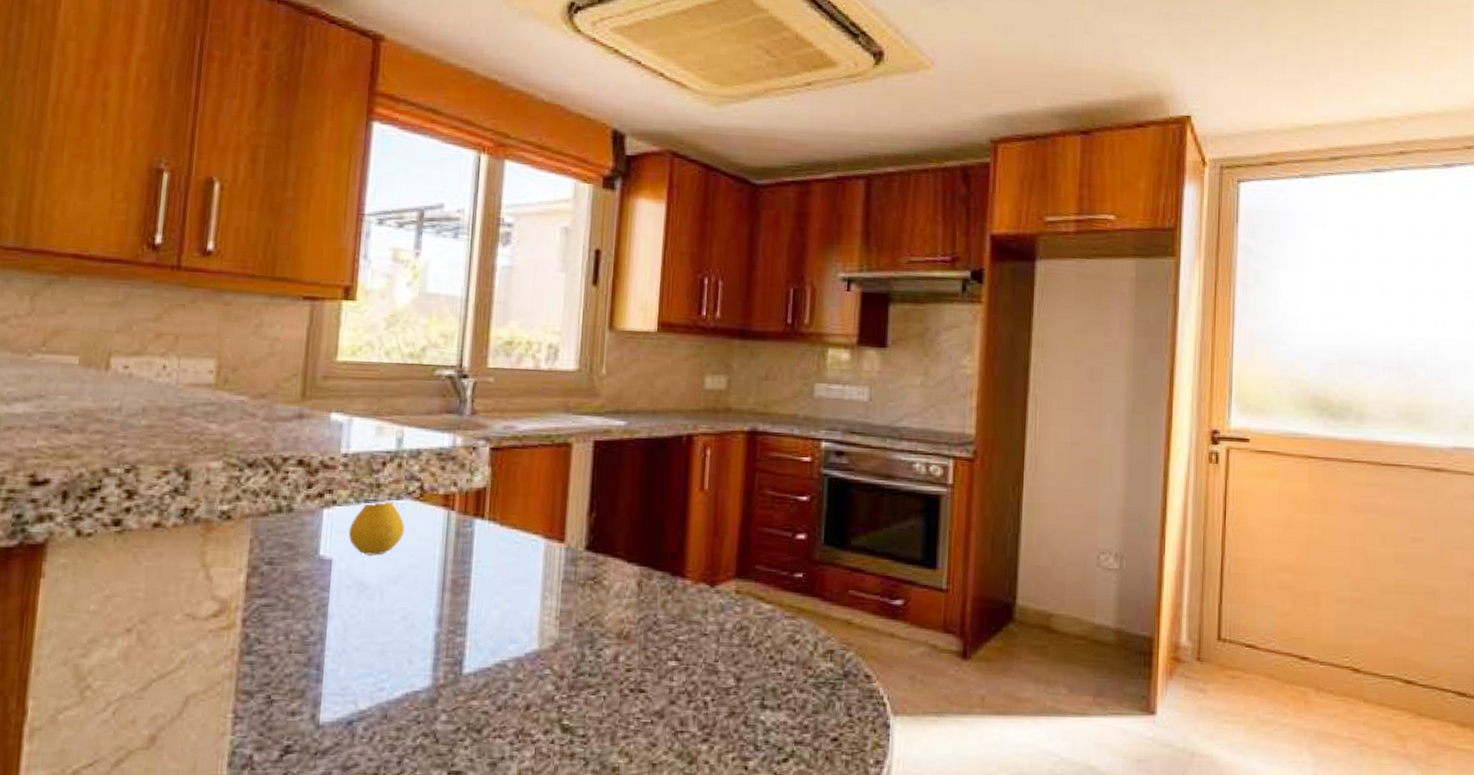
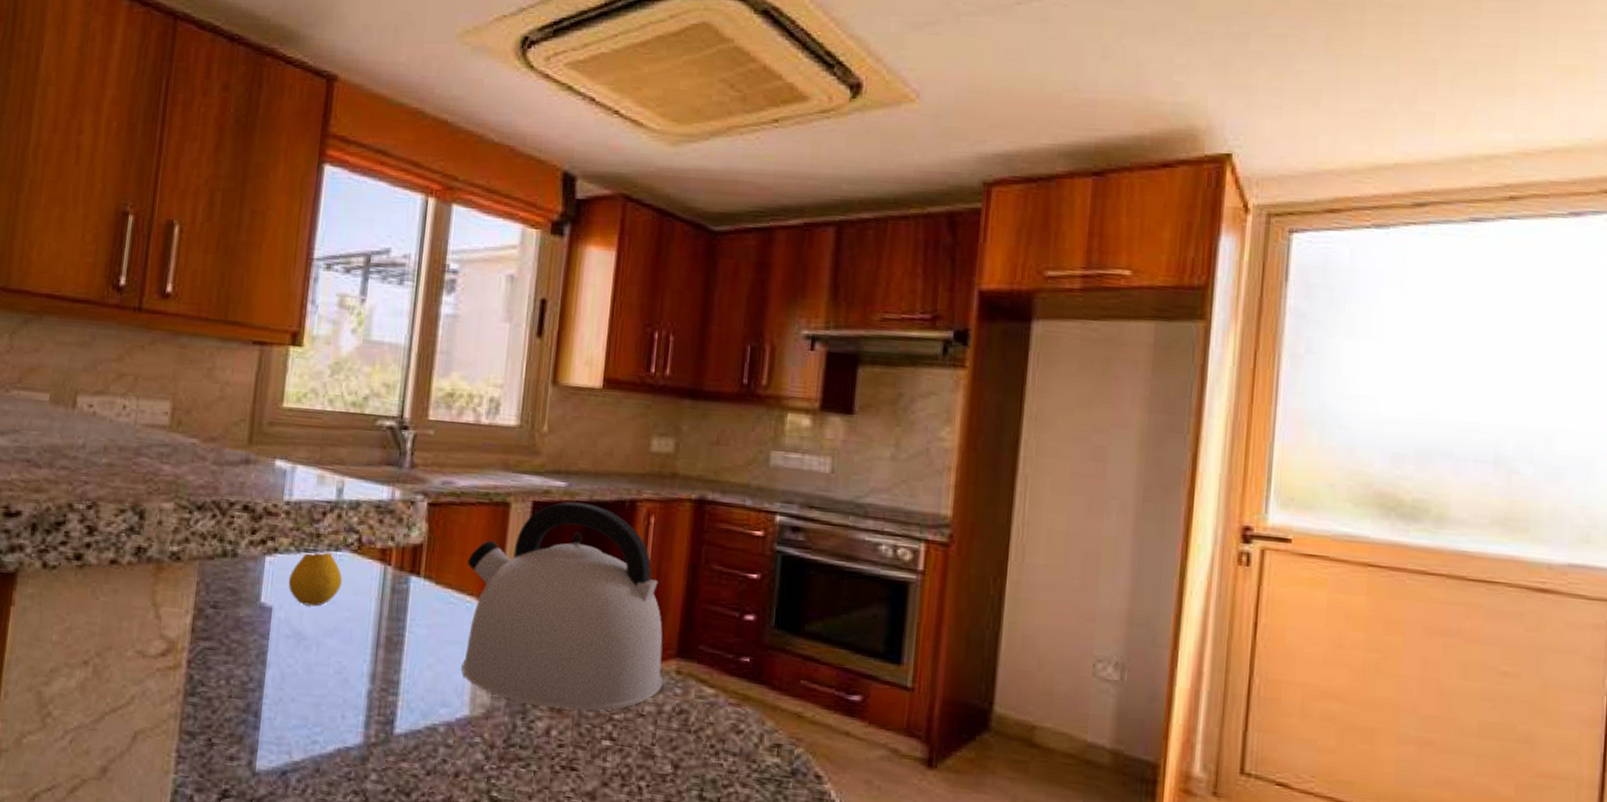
kettle: none [529,439,723,636] -> present [461,502,663,711]

